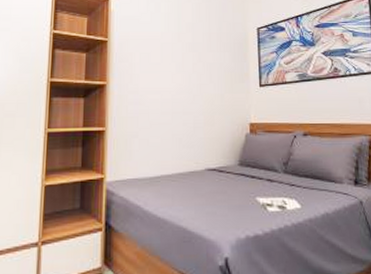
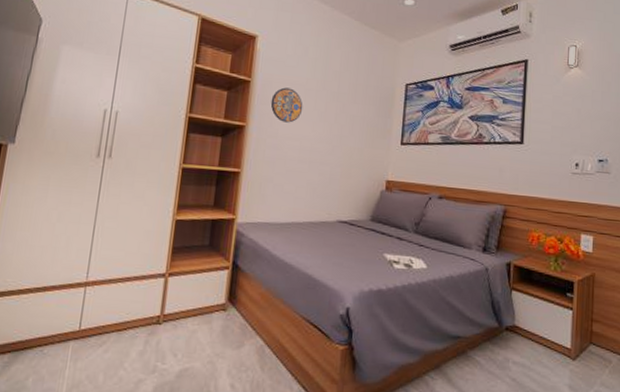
manhole cover: none [129,43,161,77] -> present [270,87,303,123]

